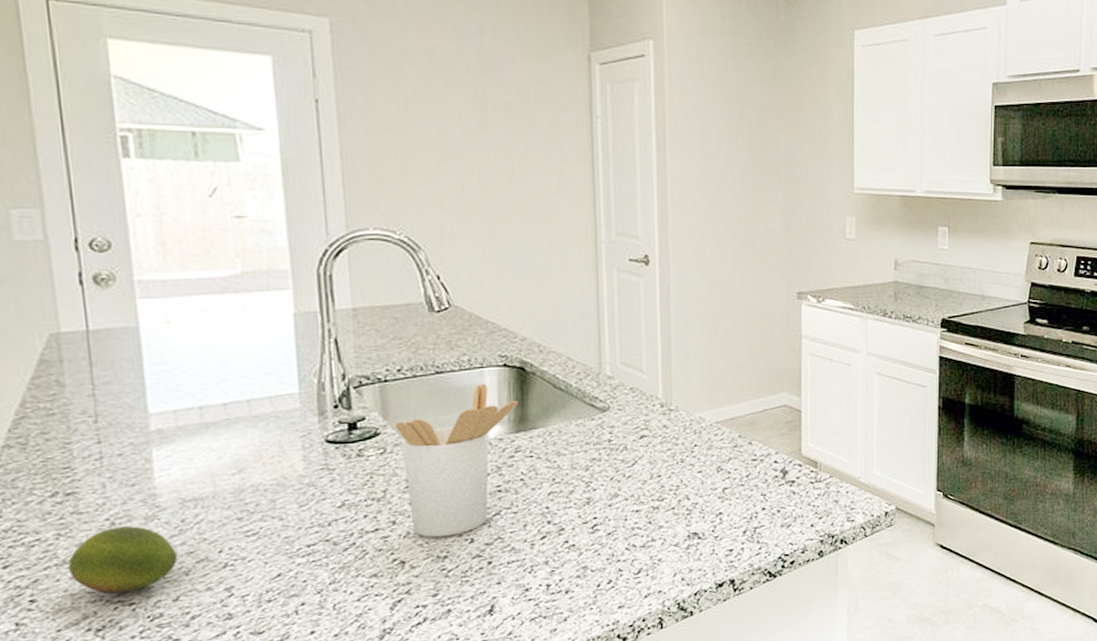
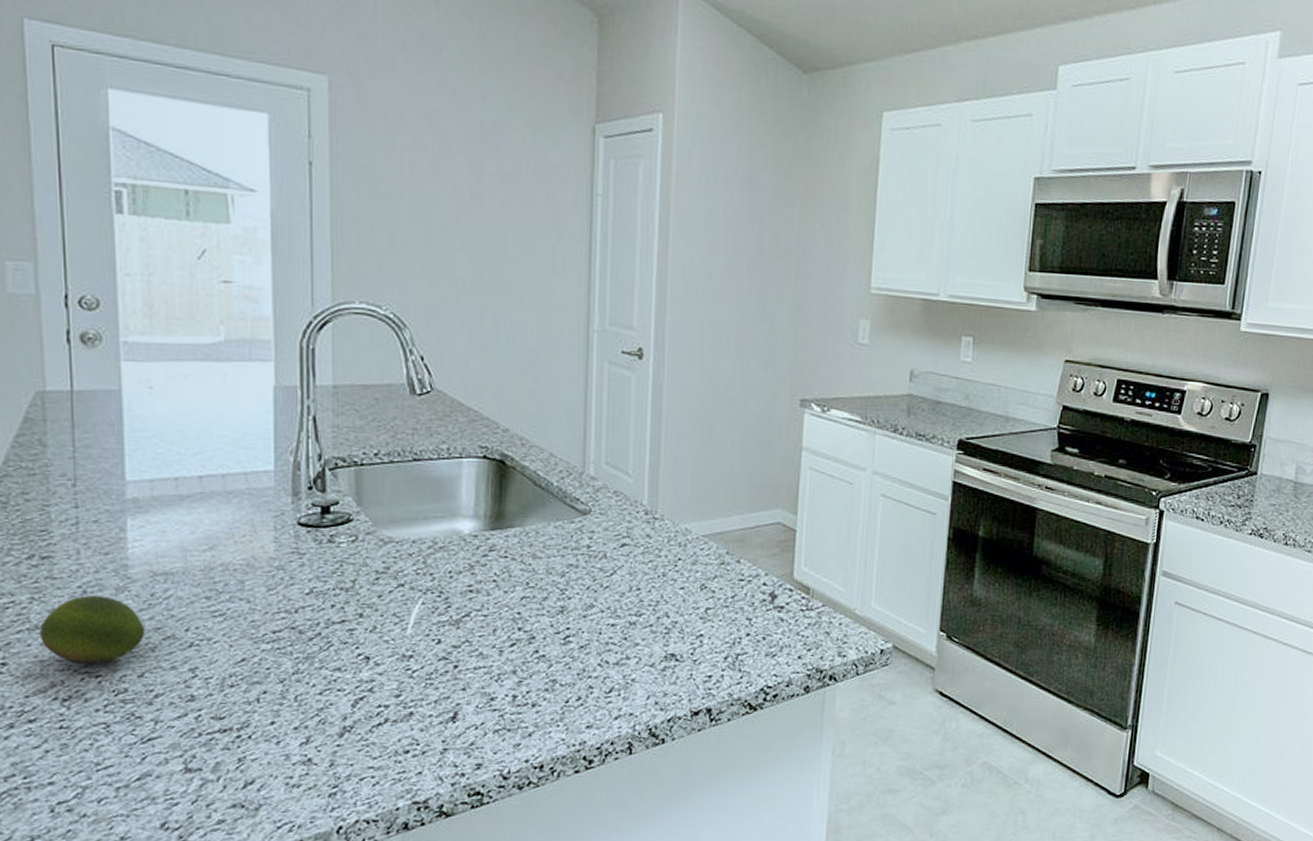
utensil holder: present [394,383,518,537] -> none [368,474,496,634]

